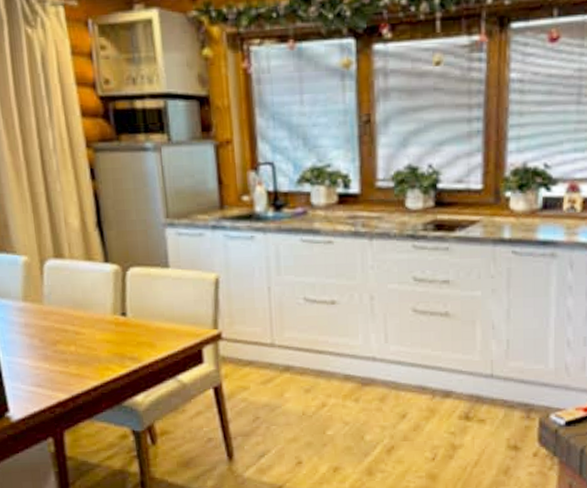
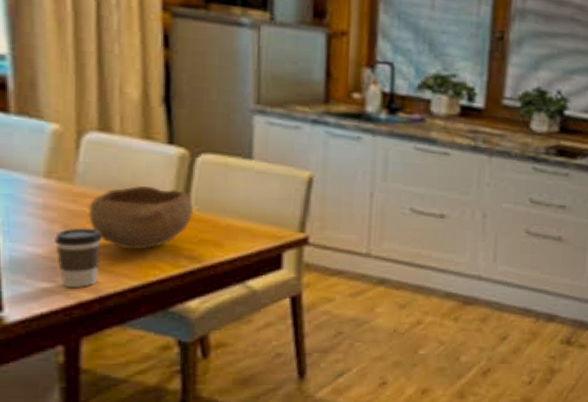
coffee cup: none [36,340,69,390] -> present [55,228,102,287]
bowl: none [55,301,131,356] -> present [88,186,194,251]

